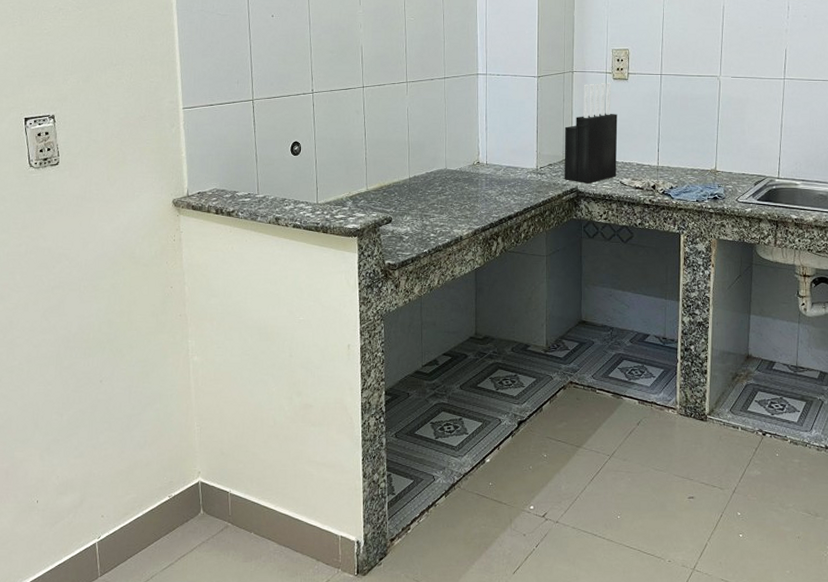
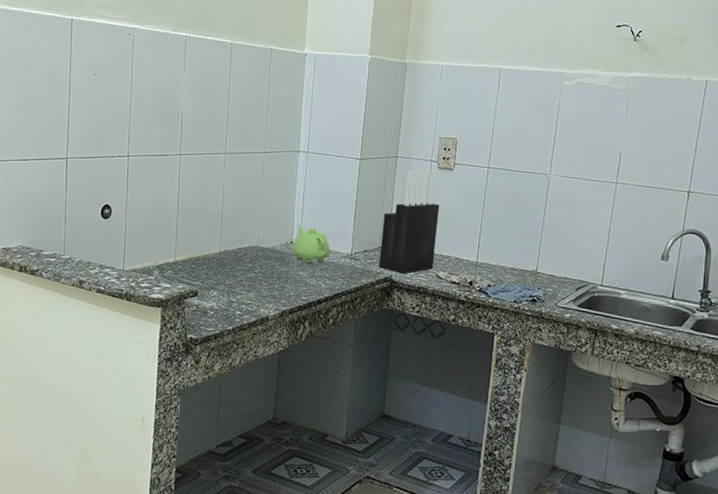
teapot: none [479,145,516,182] -> present [292,224,330,264]

